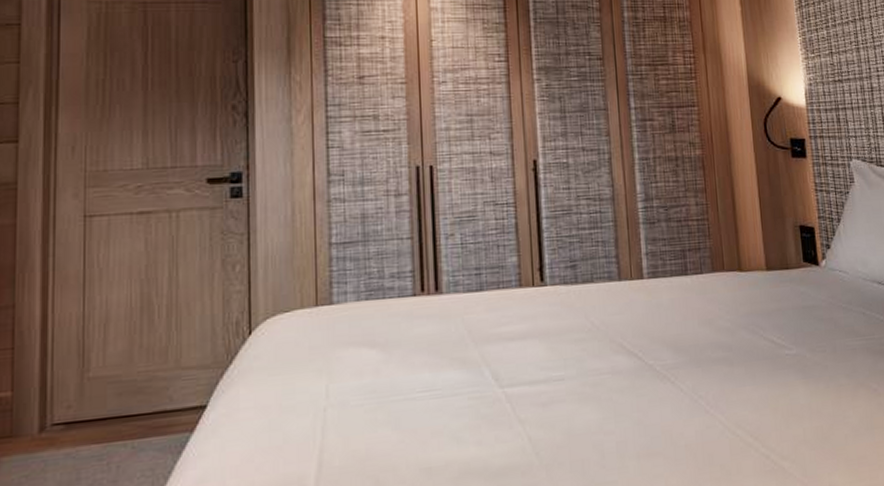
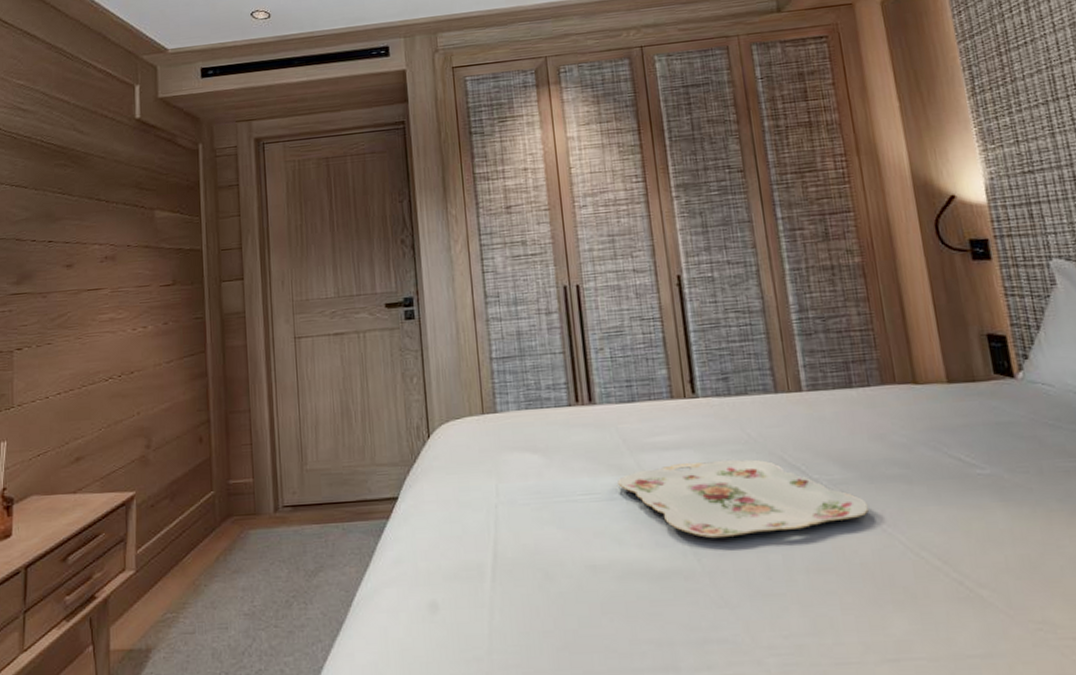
serving tray: none [460,347,695,431] -> present [617,459,869,539]

